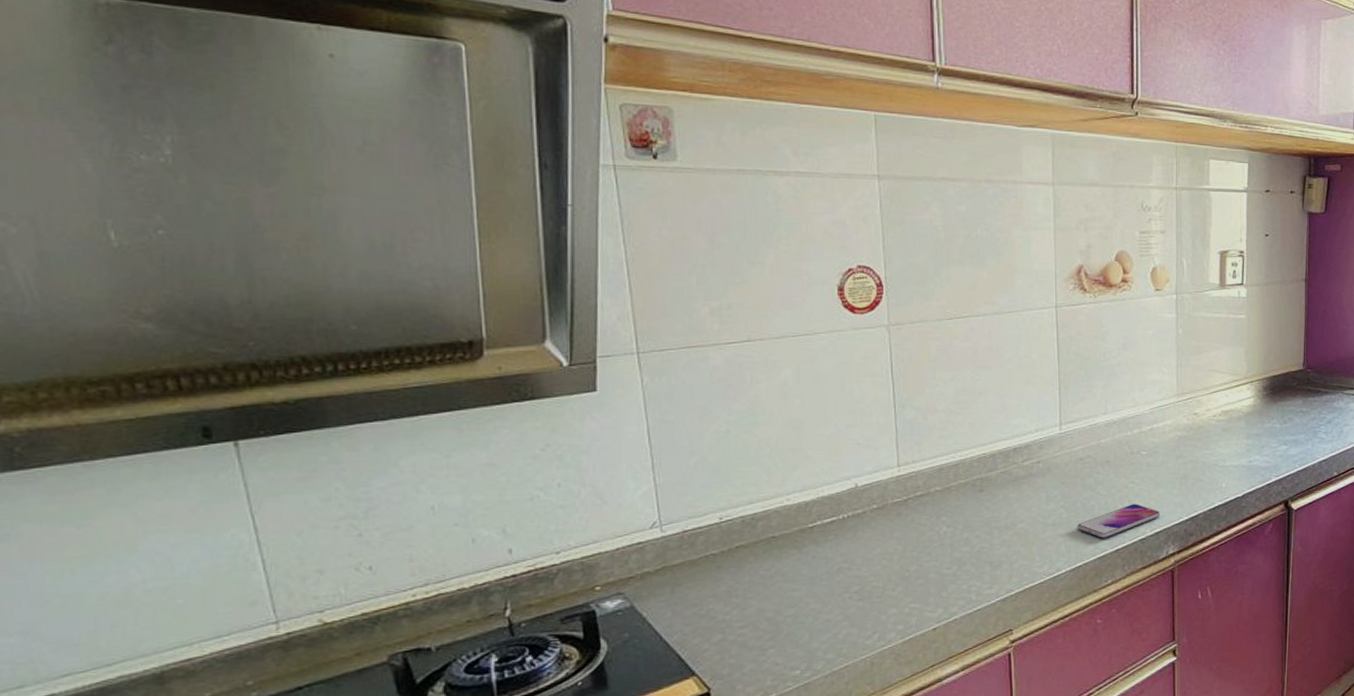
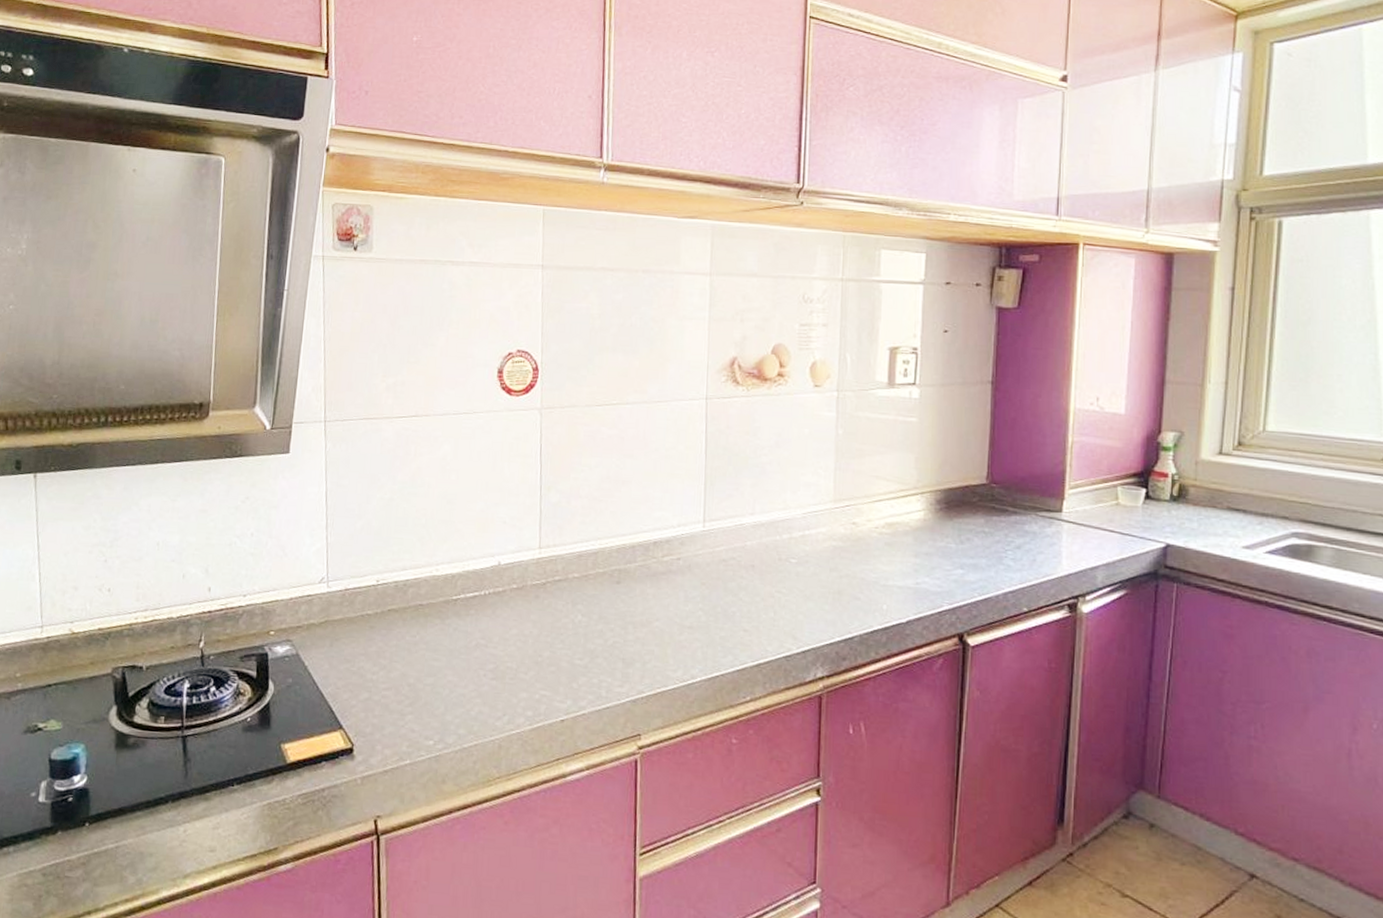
smartphone: present [1077,504,1161,538] -> none [715,615,810,650]

